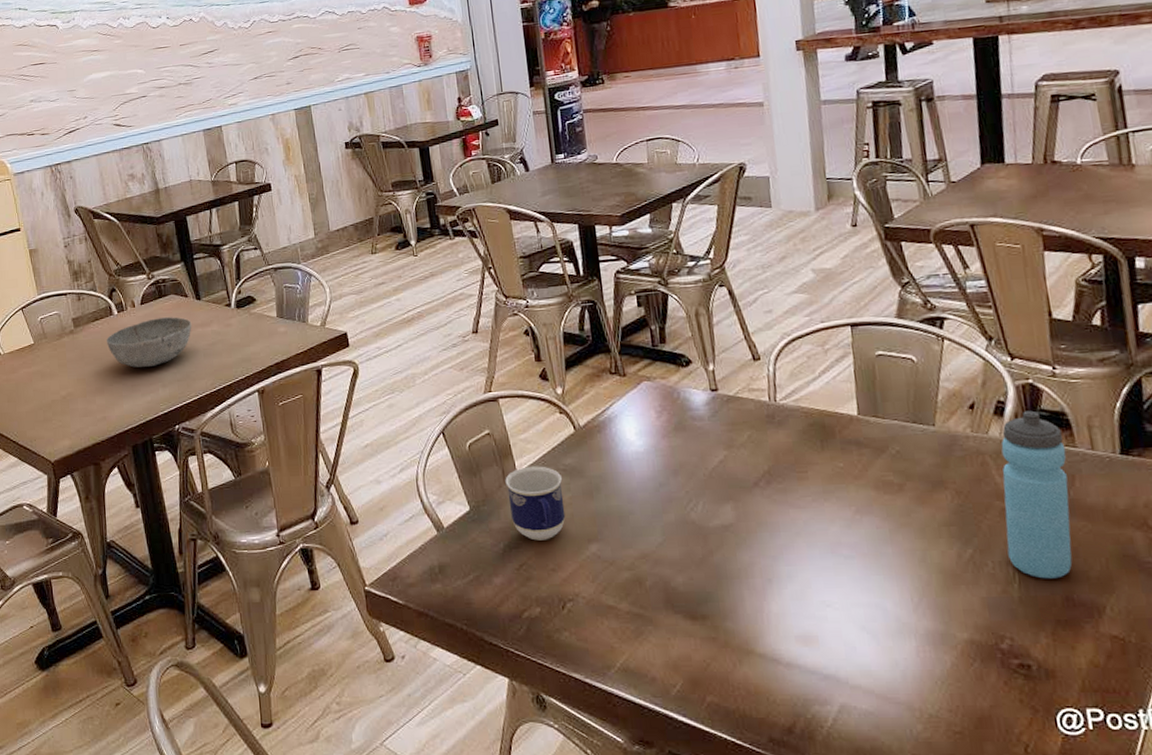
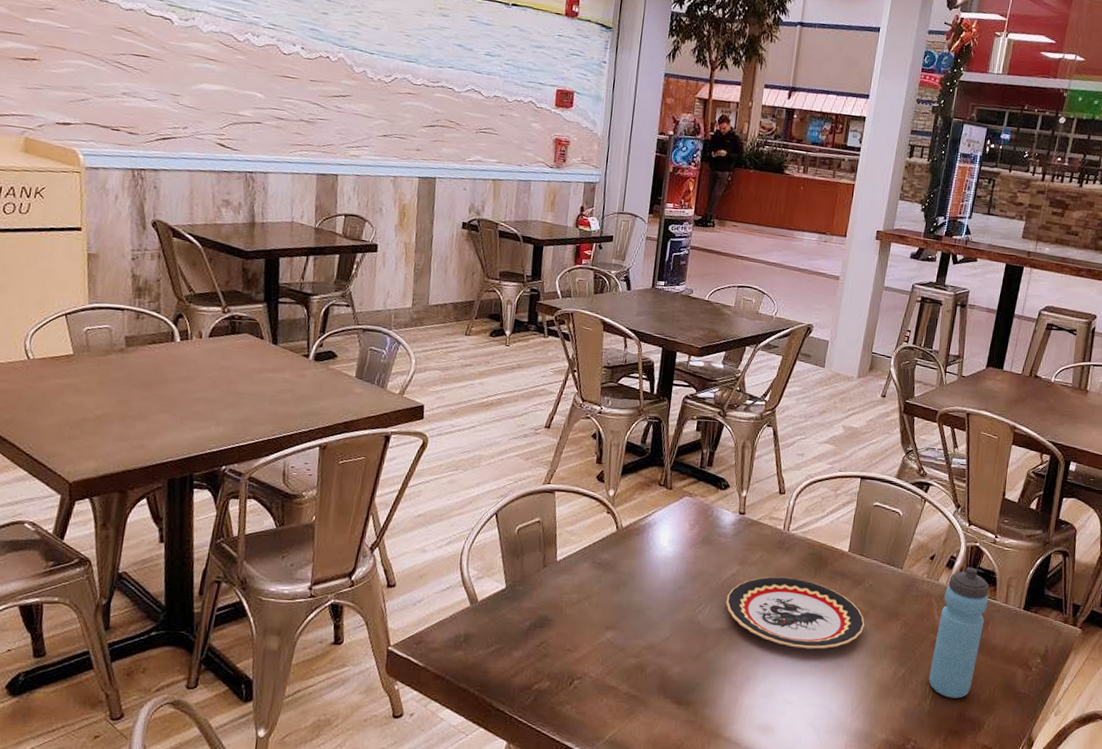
bowl: present [107,317,192,368] -> none [161,354,262,403]
cup: present [505,466,566,541] -> none [542,556,597,624]
plate: none [719,455,903,538] -> present [726,576,865,649]

